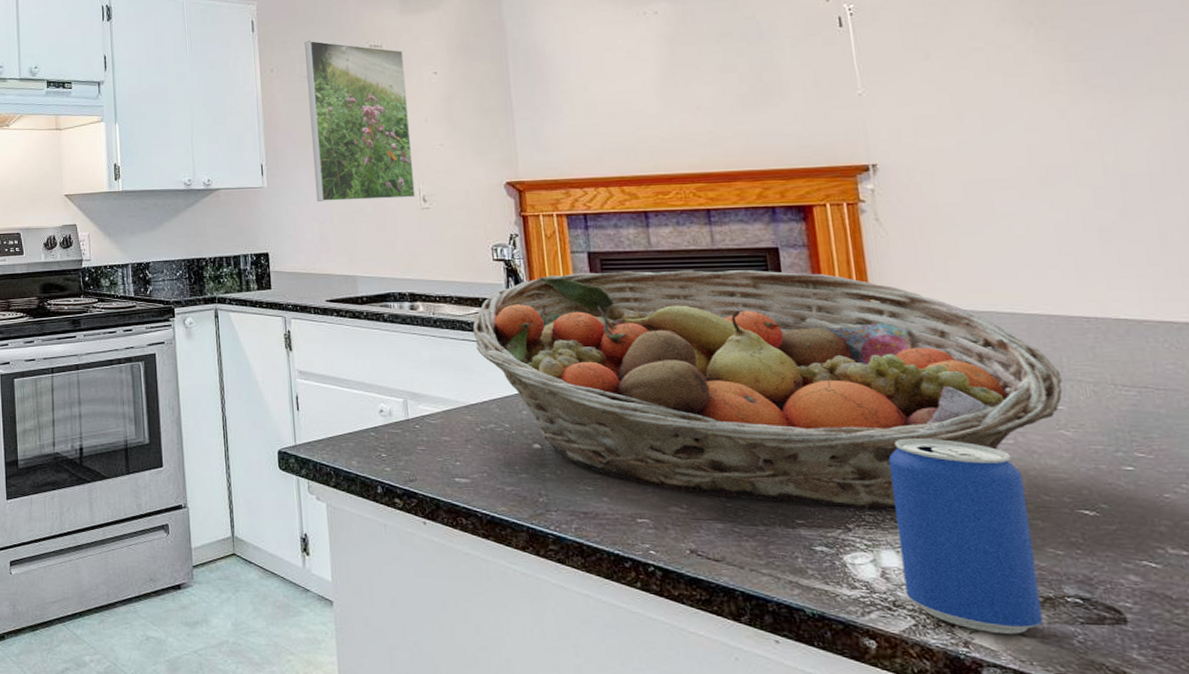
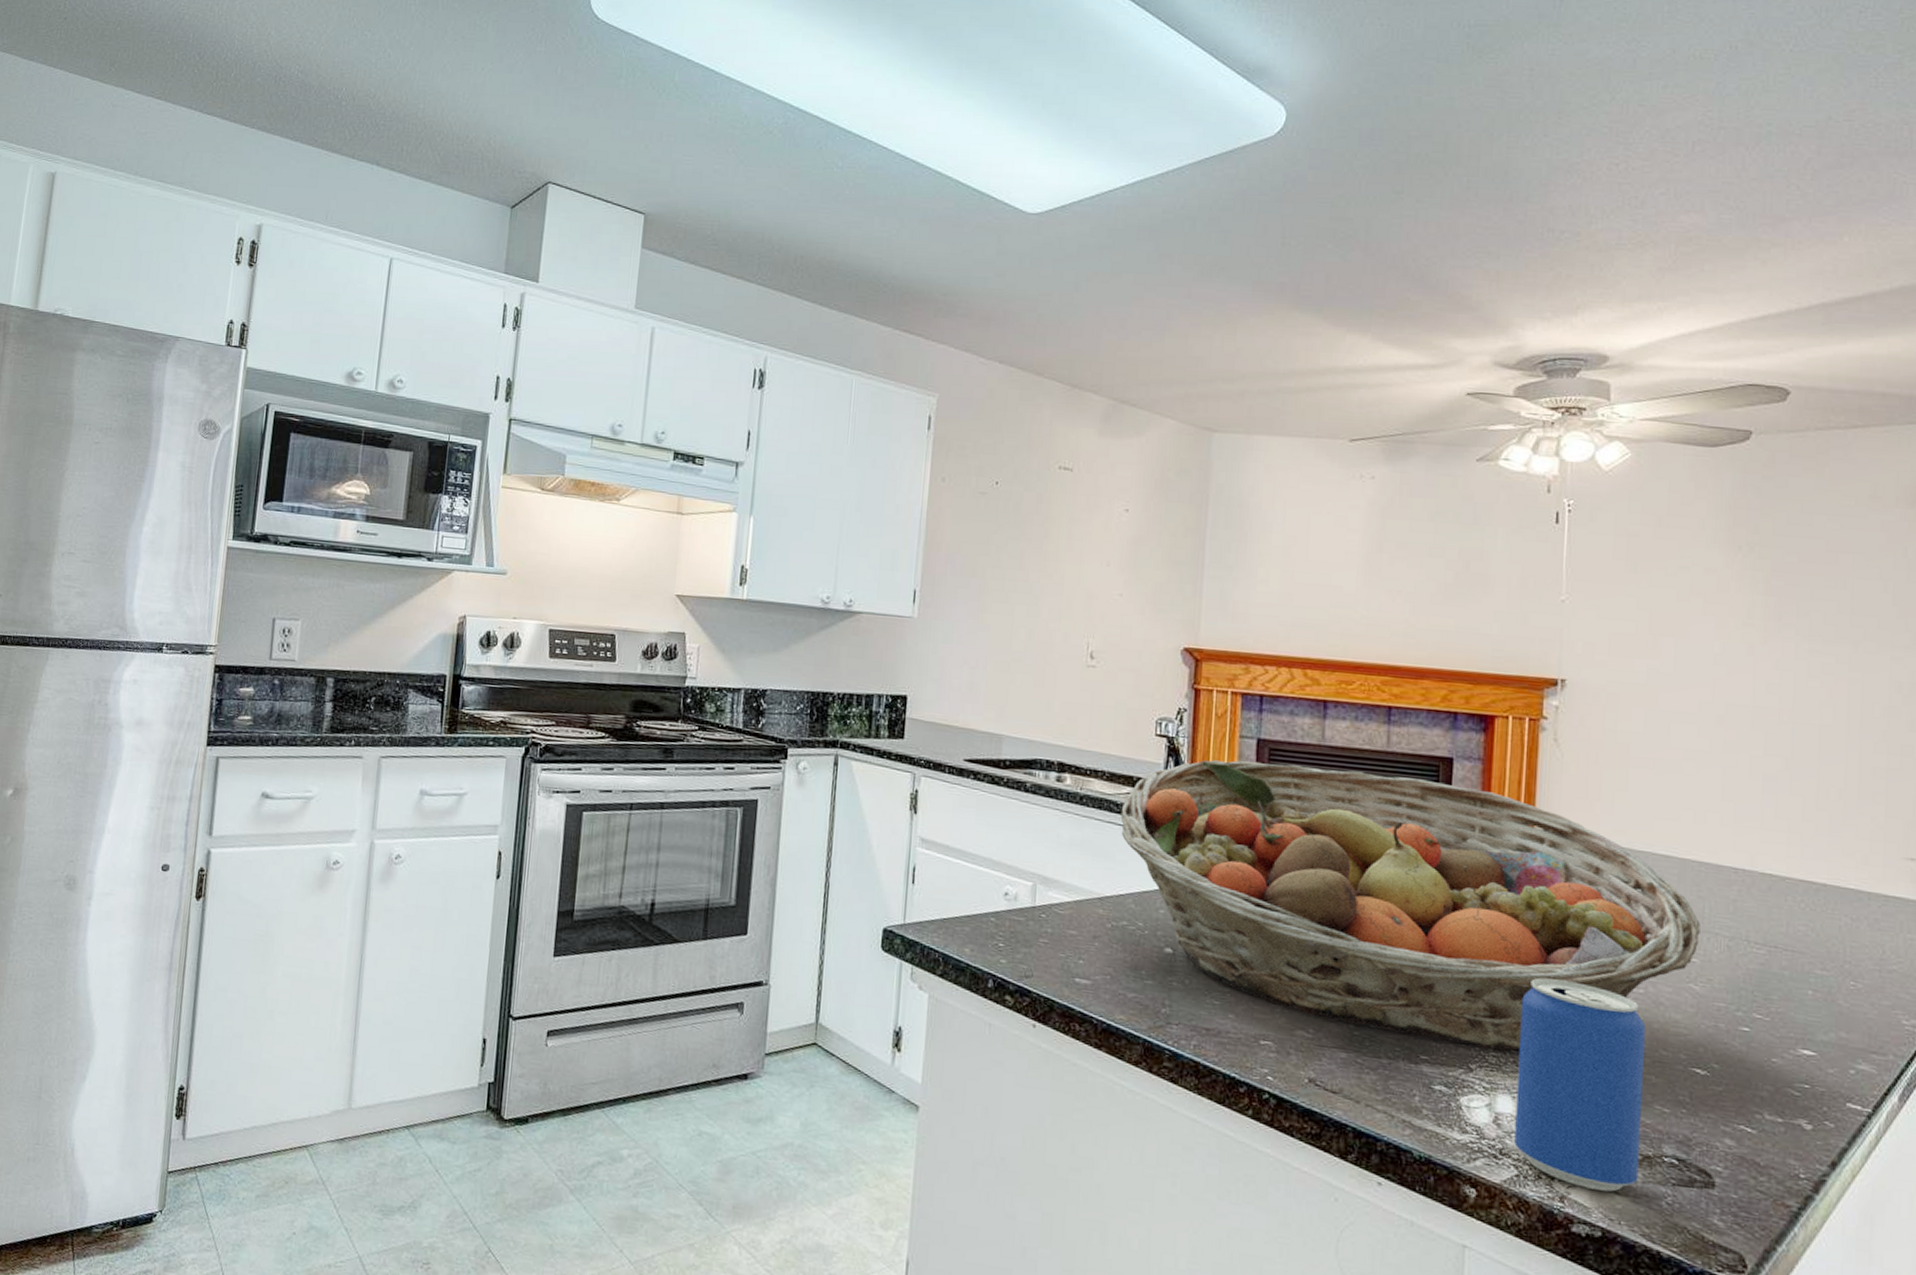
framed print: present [305,40,416,201] -> none [971,449,1095,652]

